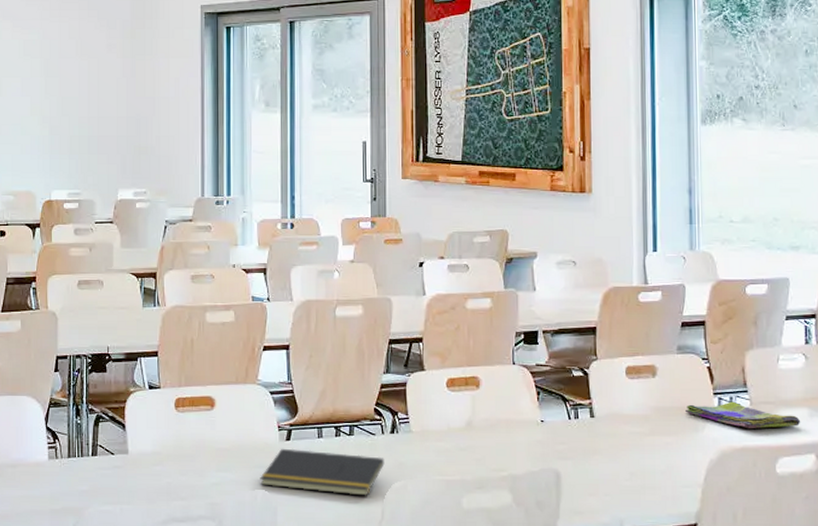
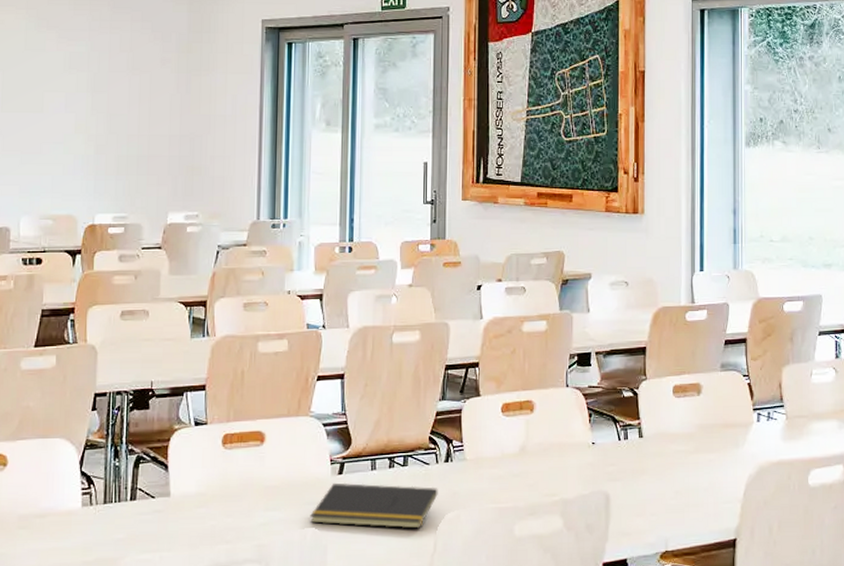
dish towel: present [686,401,801,428] -> none [727,416,831,442]

